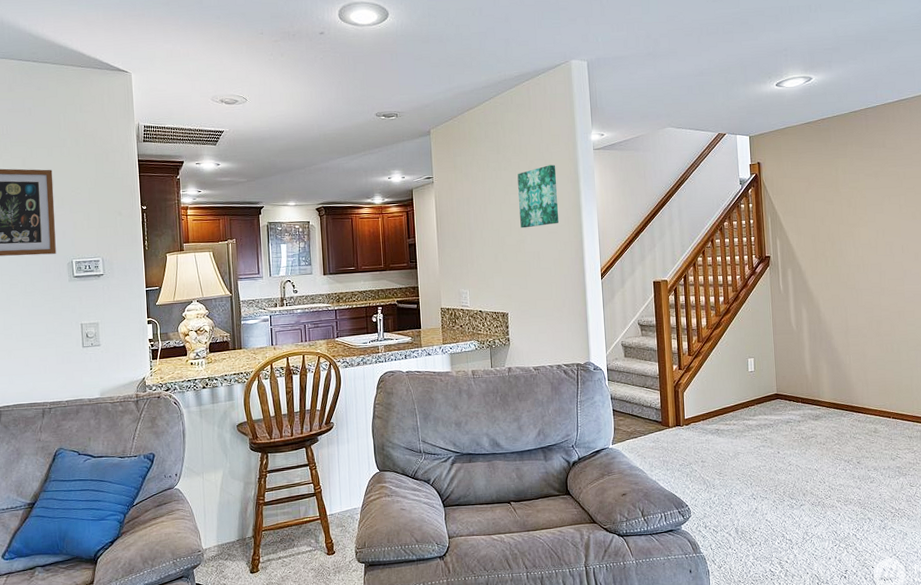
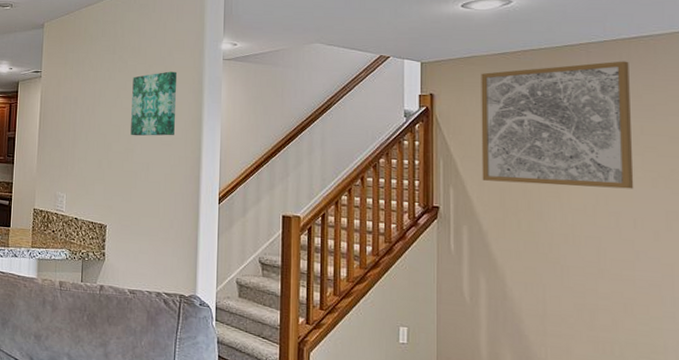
wall art: none [793,121,901,230] -> present [481,61,634,189]

